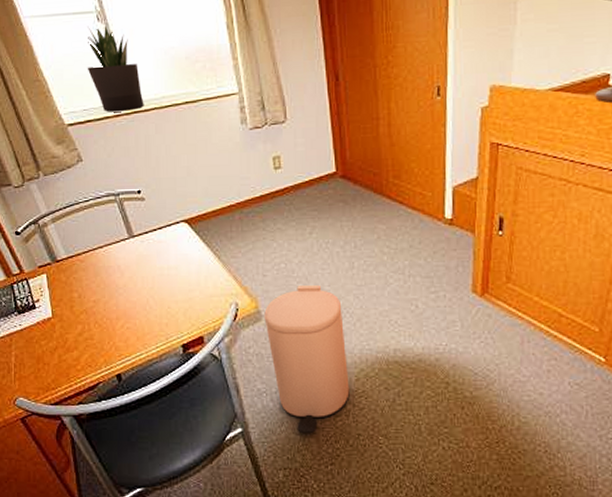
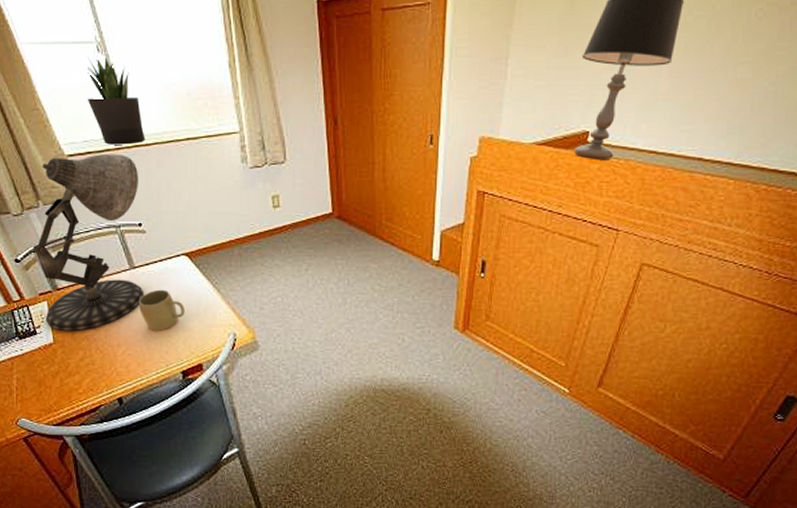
desk lamp: none [34,121,142,304] -> present [33,154,143,331]
mug: none [137,258,186,302] -> present [138,289,186,331]
pedal bin: present [264,285,350,434] -> none [261,318,339,454]

